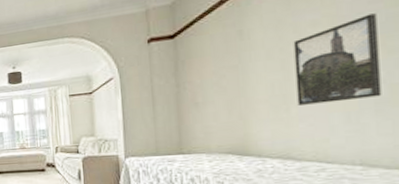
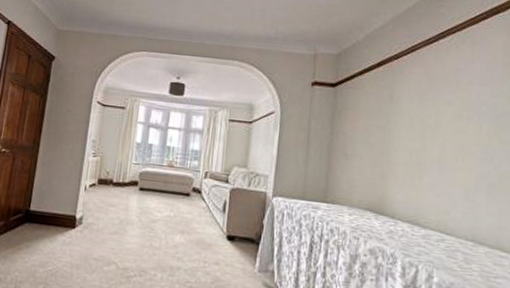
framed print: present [293,13,382,105] -> none [429,106,495,181]

